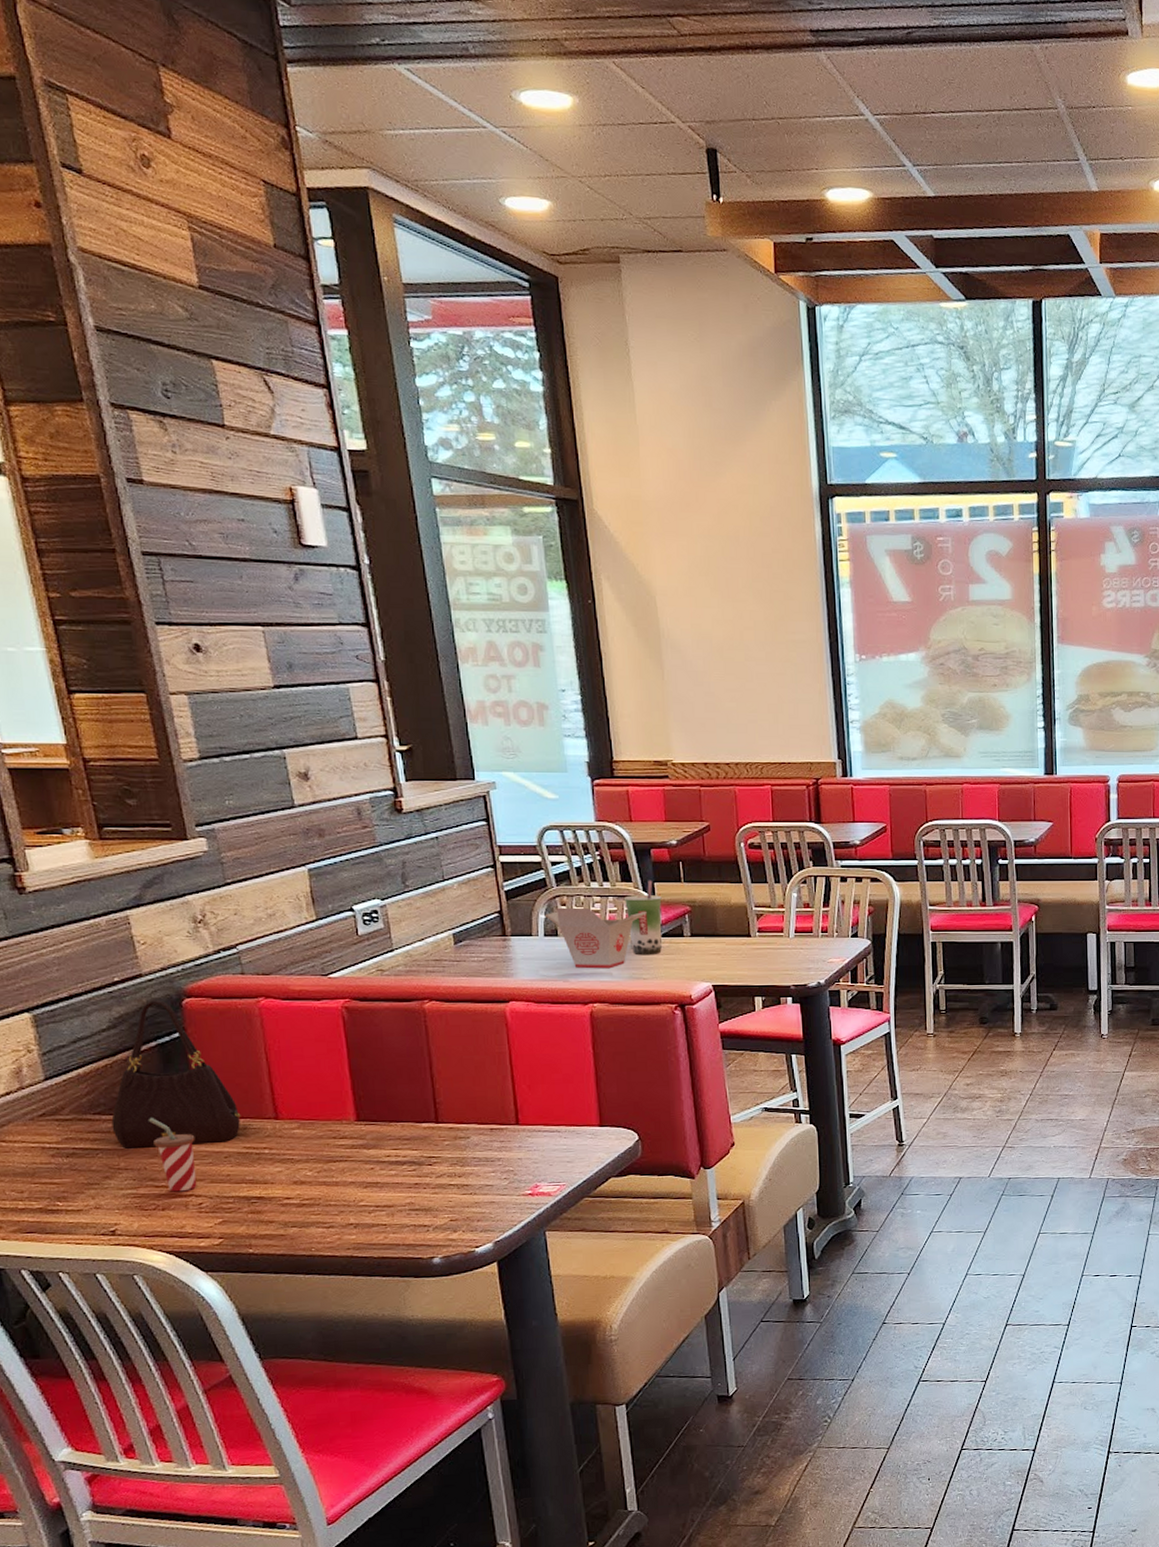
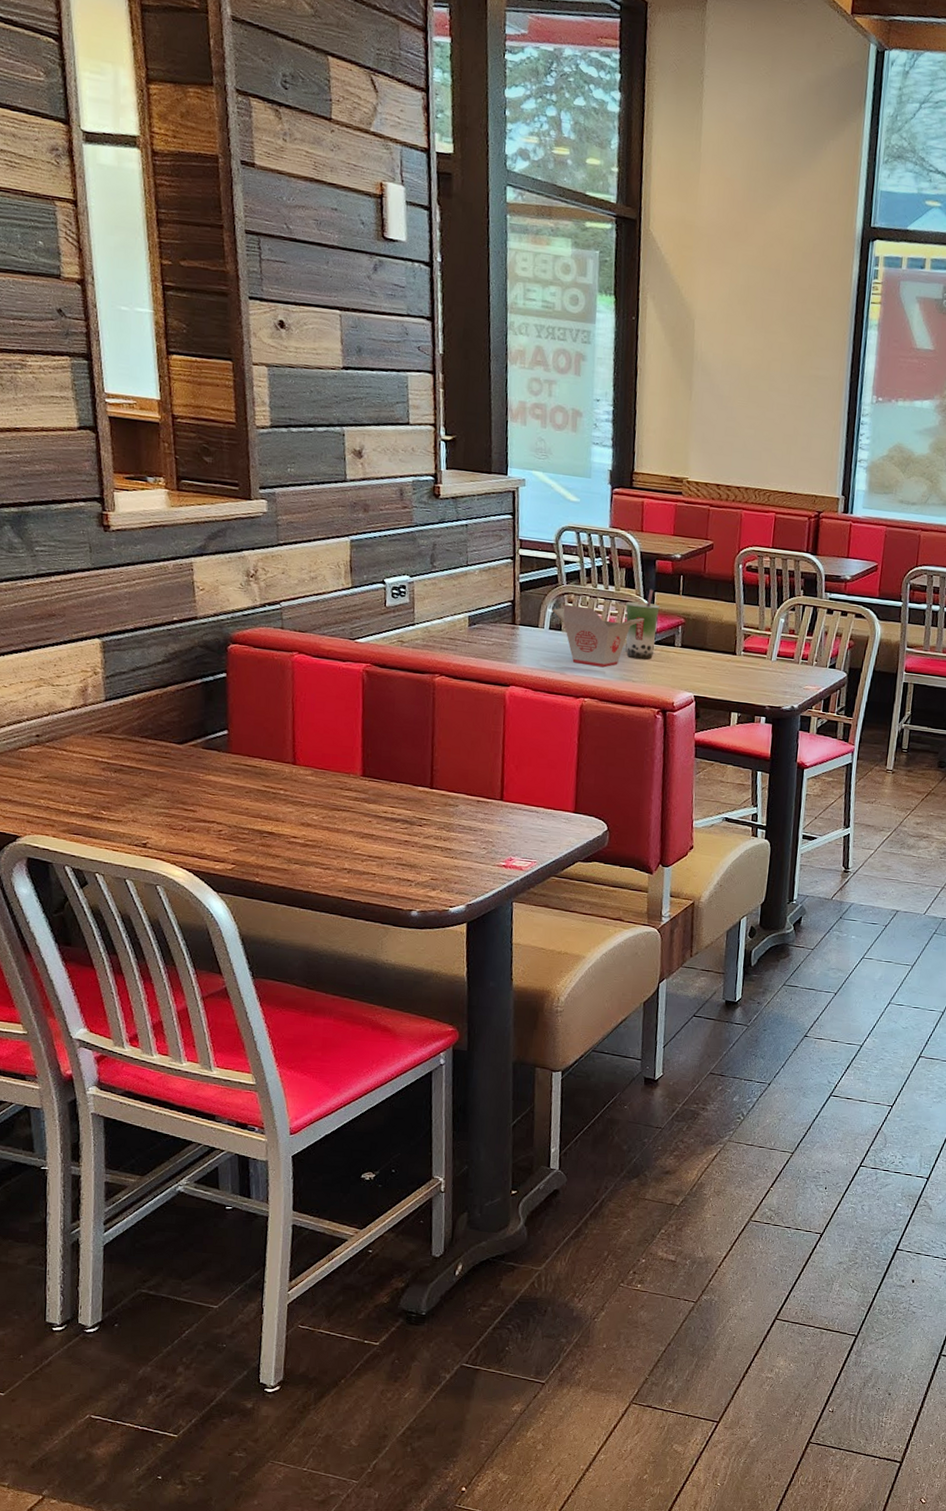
handbag: present [111,999,241,1150] -> none [155,641,264,780]
beverage cup: present [148,1117,197,1192] -> none [186,746,224,817]

